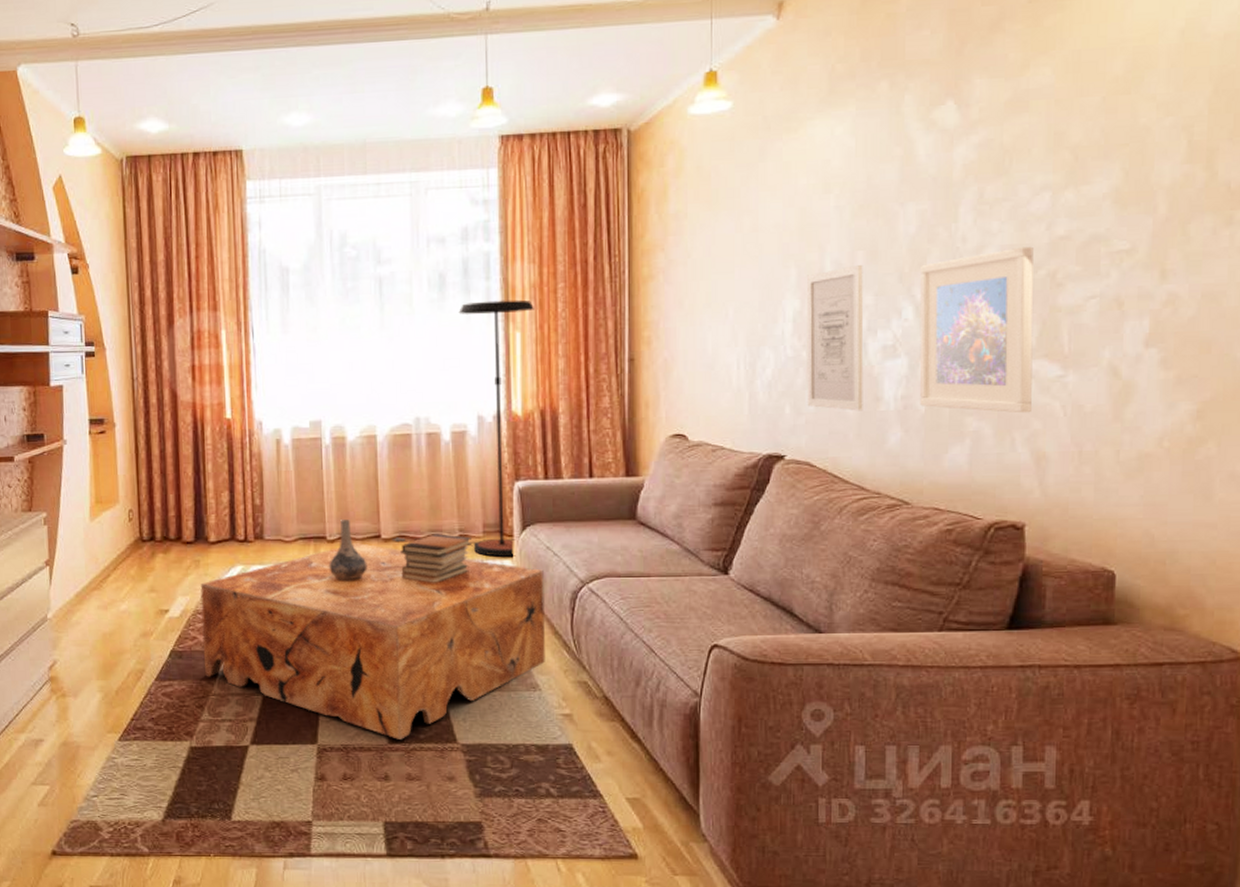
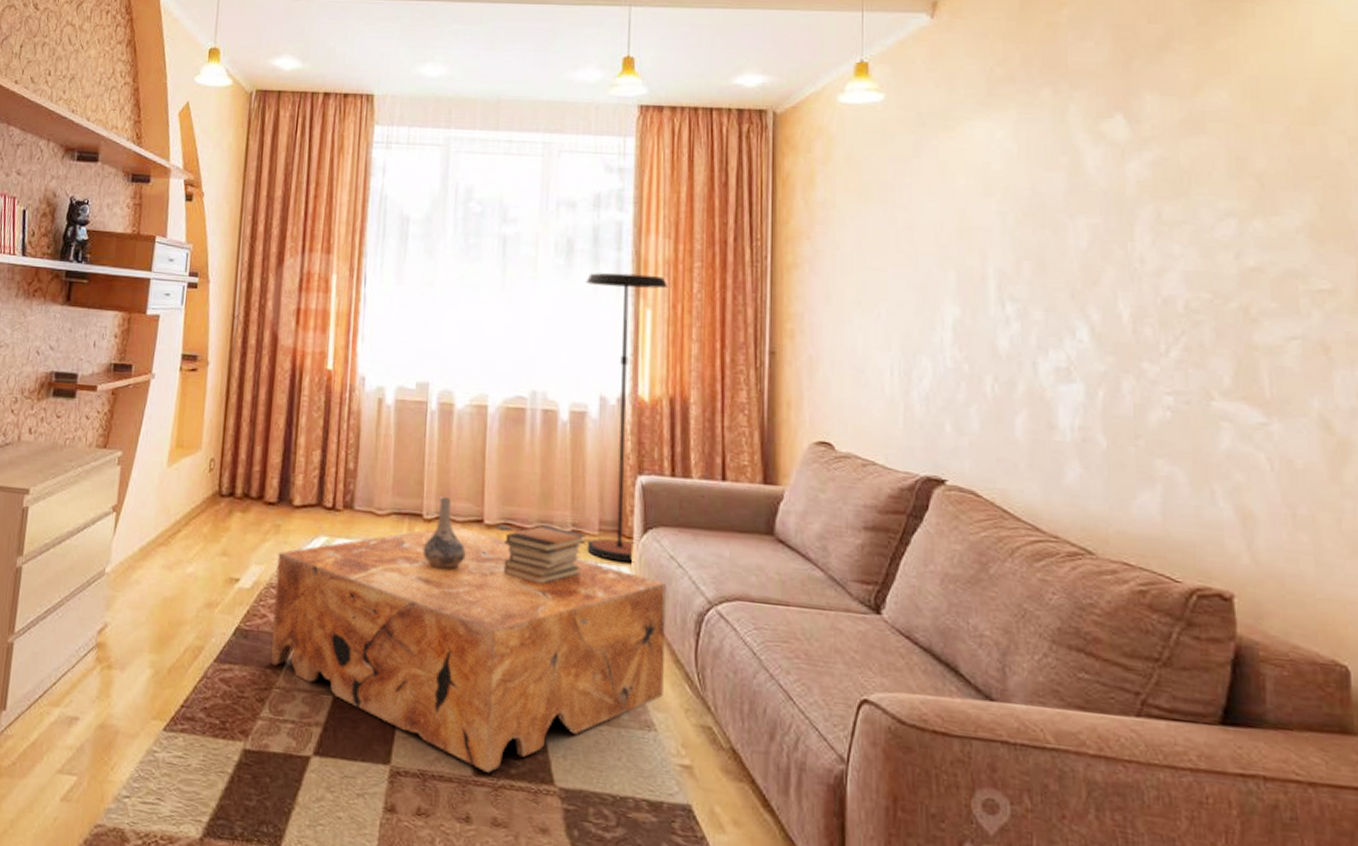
wall art: present [807,265,864,411] -> none [968,276,1035,439]
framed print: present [919,246,1034,414] -> none [1095,274,1232,463]

